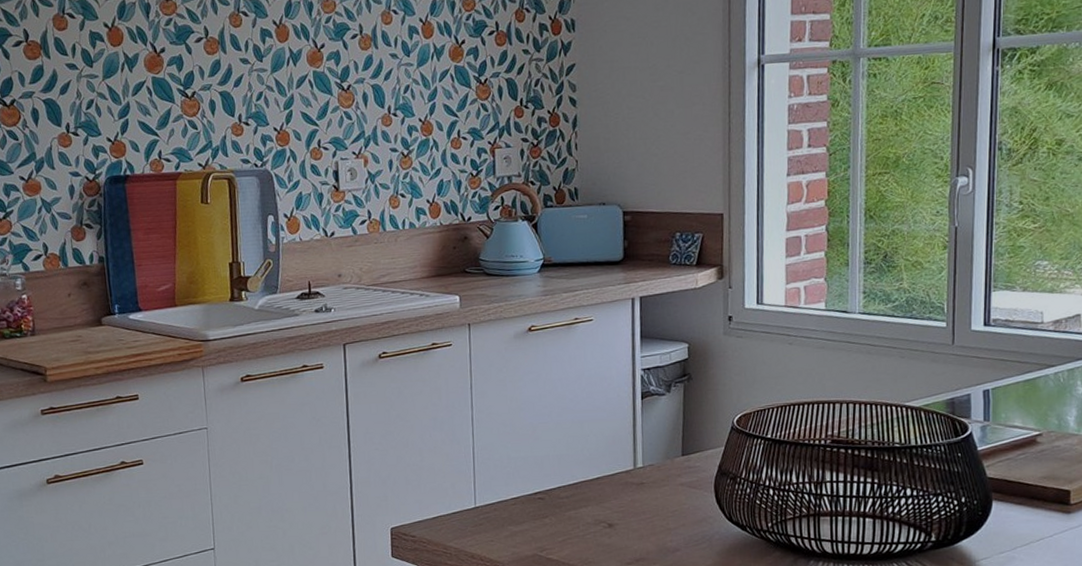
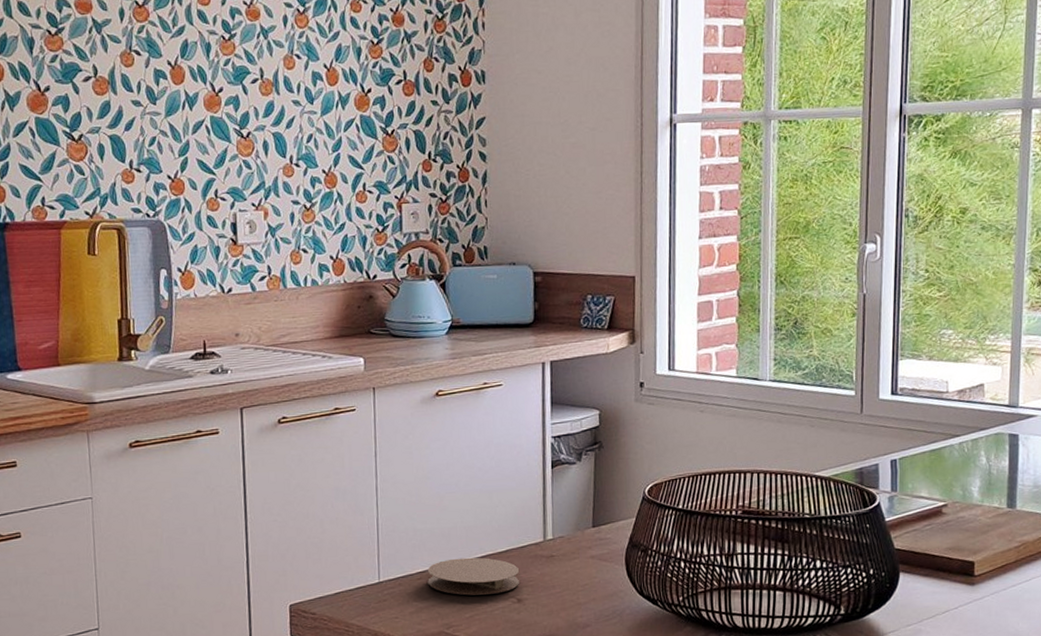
coaster: none [521,484,611,520] -> present [427,557,520,596]

